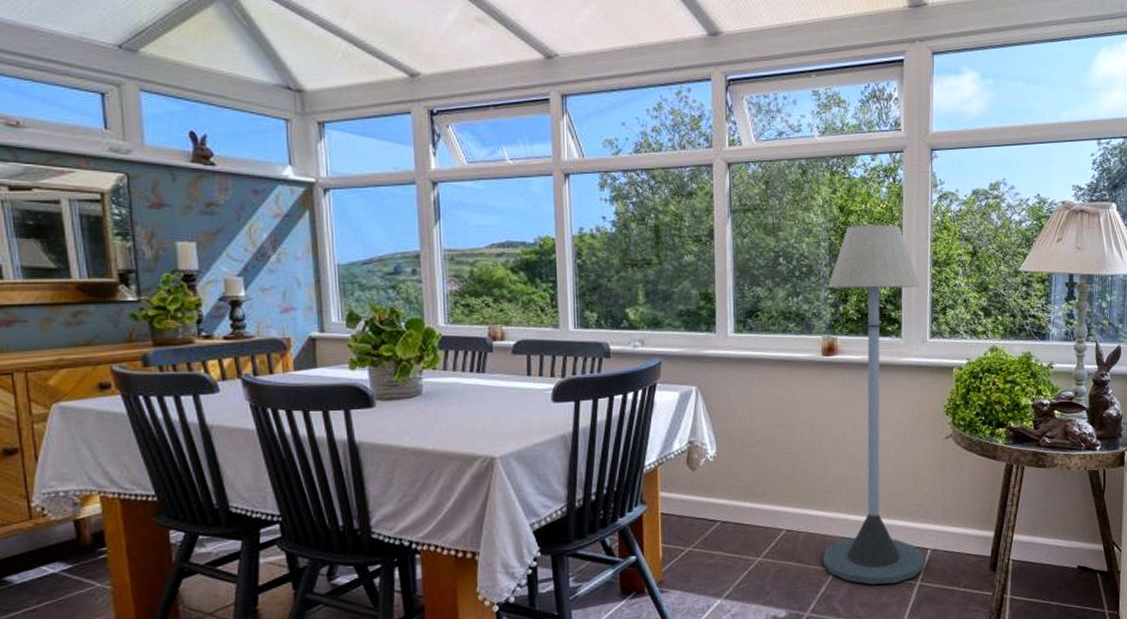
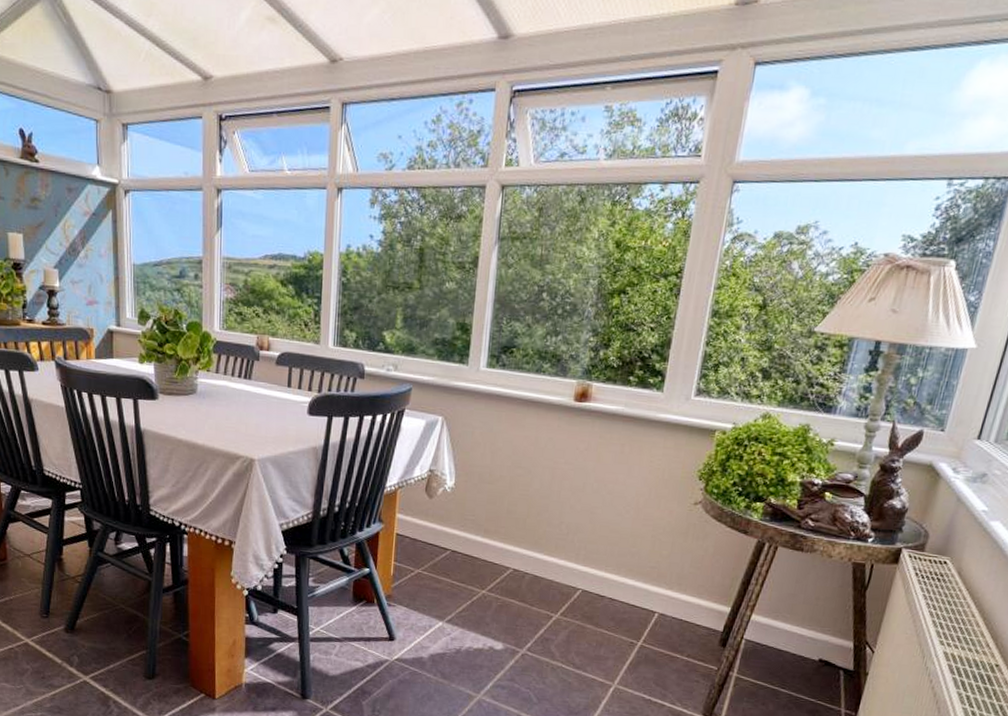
floor lamp: present [822,224,924,585] -> none [545,263,694,639]

